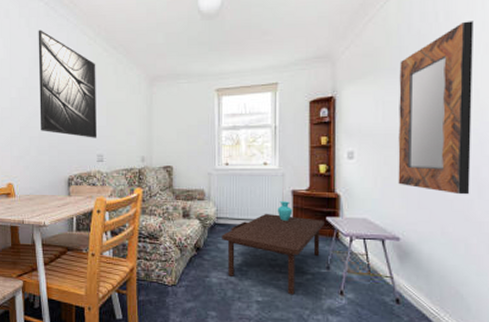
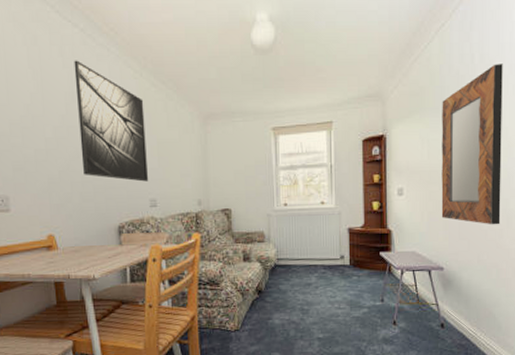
coffee table: present [222,201,325,295] -> none [283,239,378,329]

